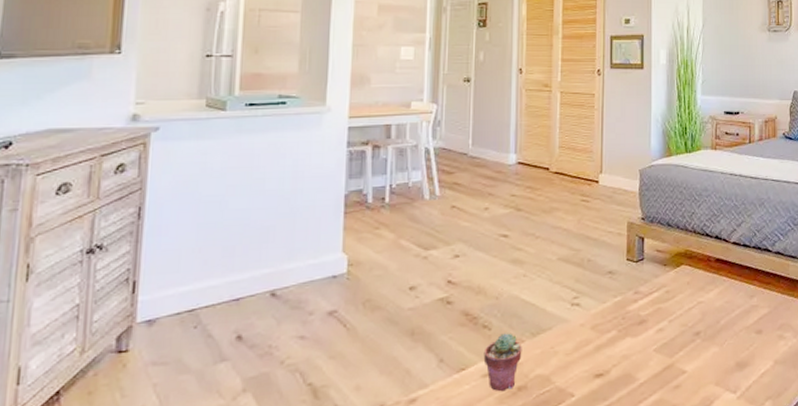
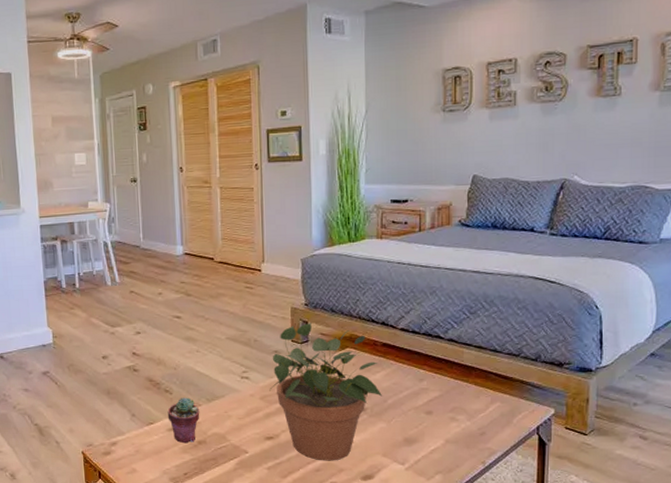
potted plant: none [601,239,715,398] -> present [269,323,382,461]

